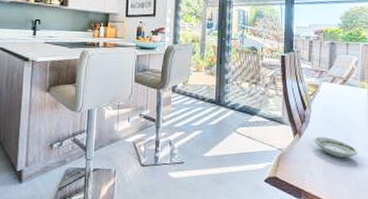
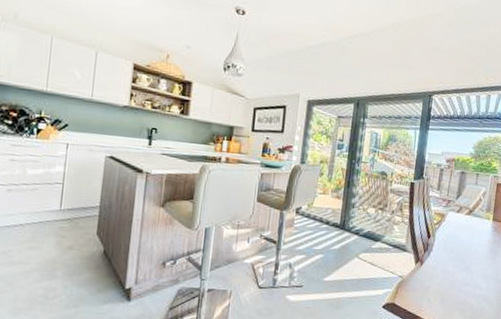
saucer: present [314,137,358,158] -> none [434,265,476,287]

